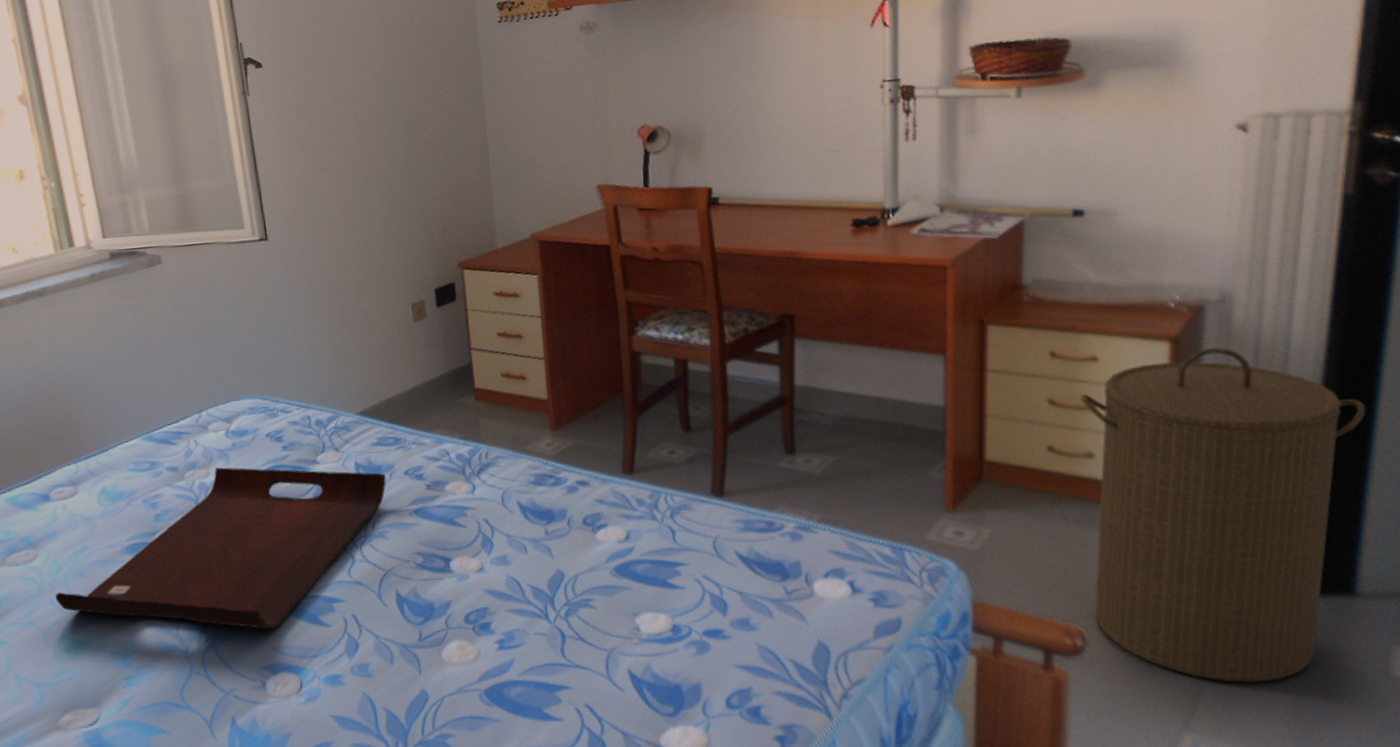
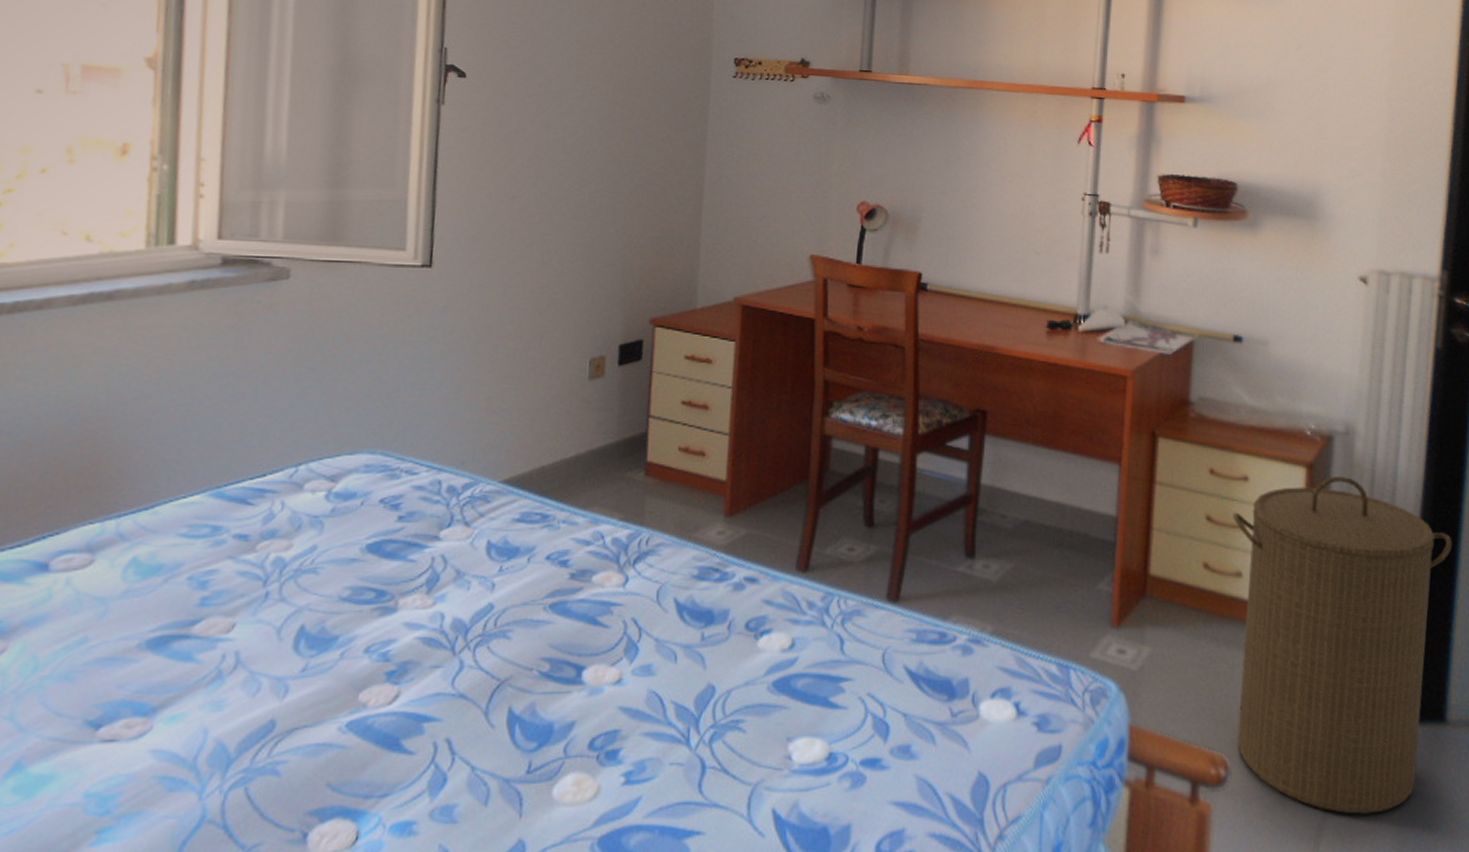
serving tray: present [55,467,386,630] -> none [17,538,523,759]

